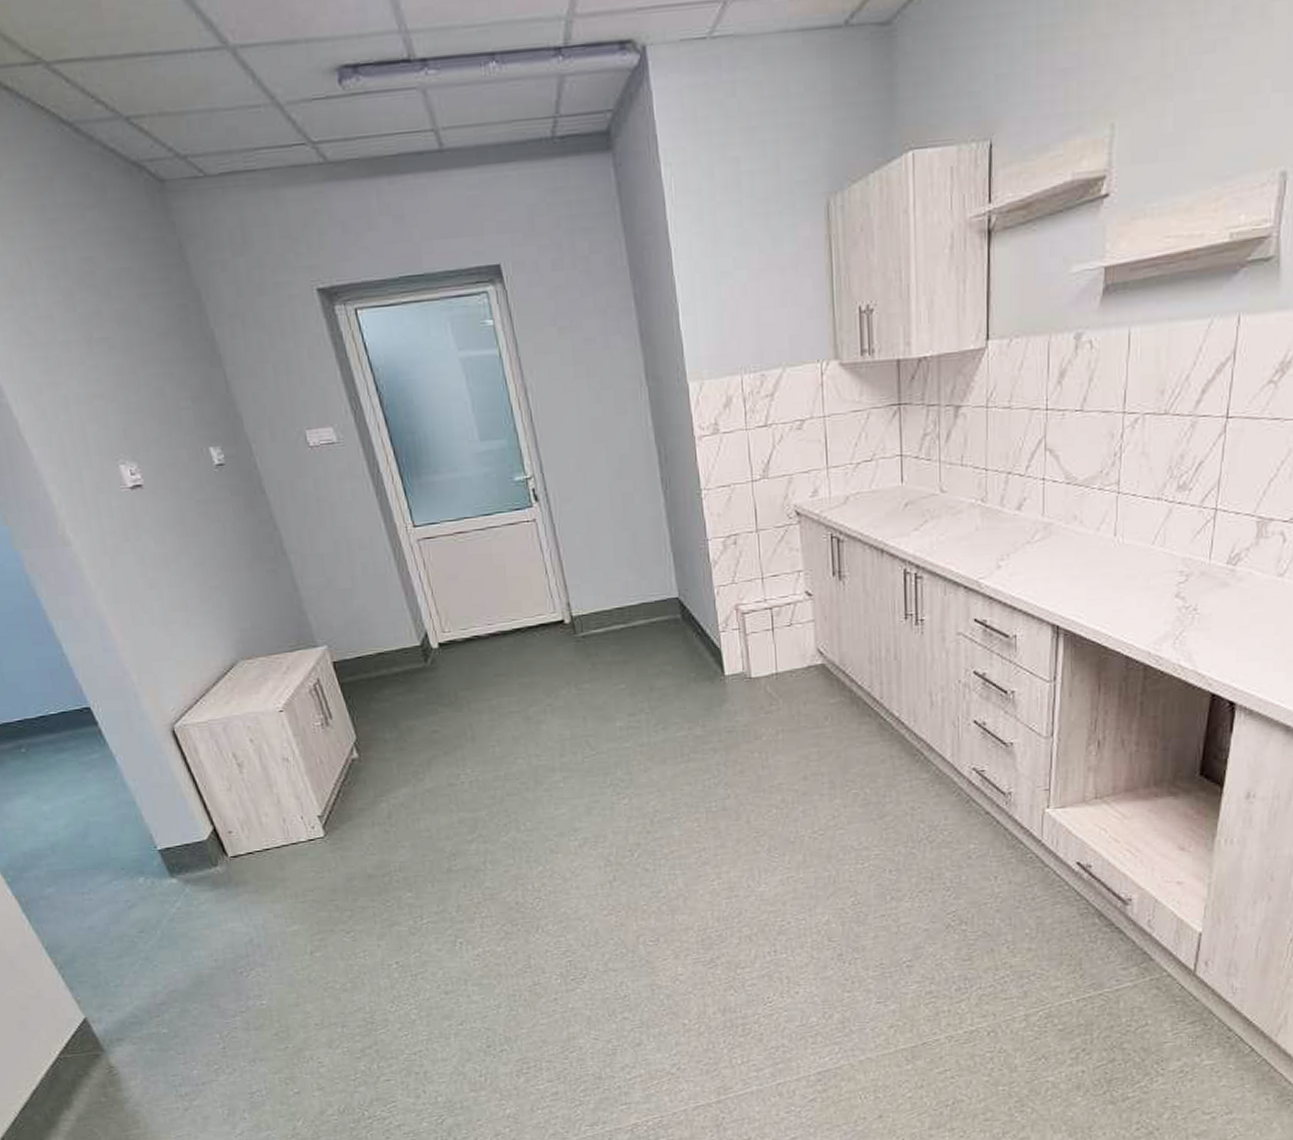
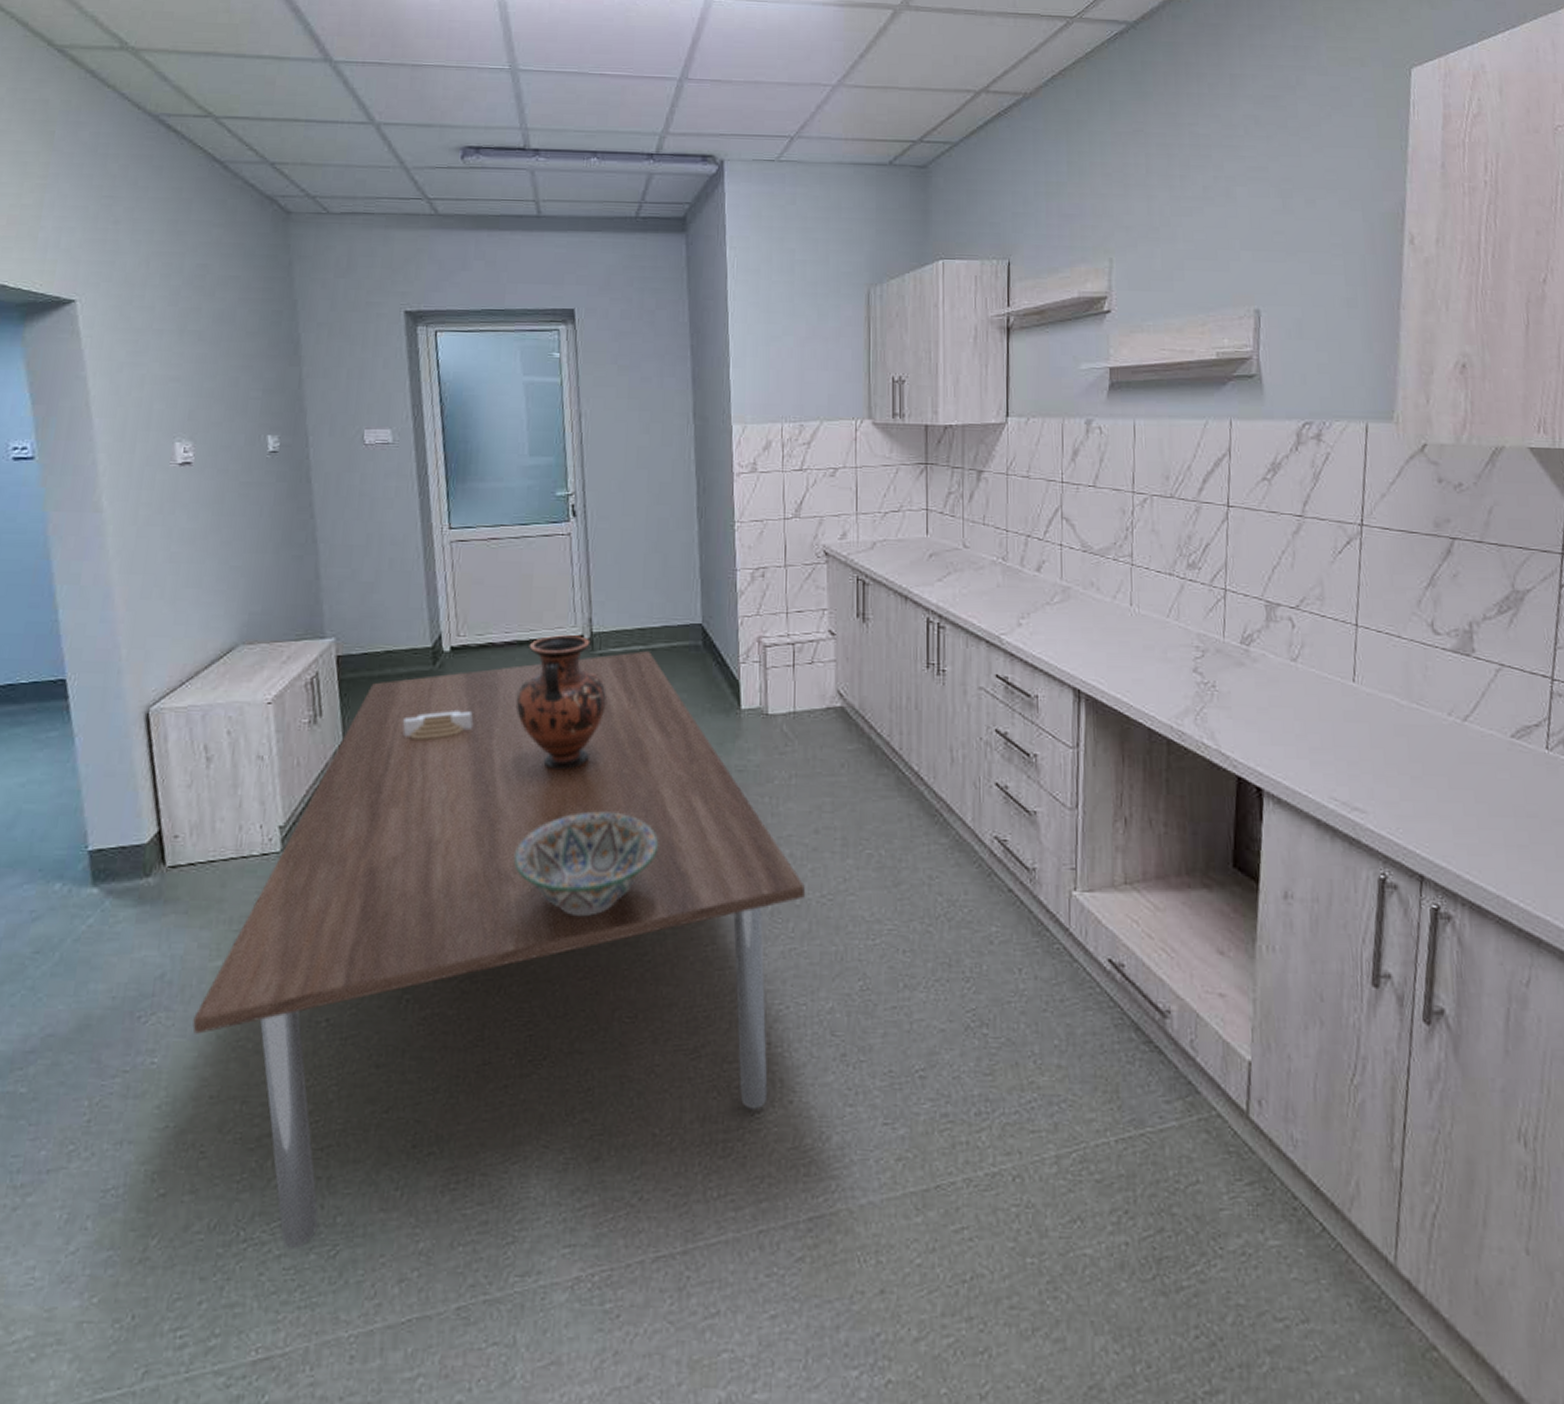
dining table: none [286,629,798,1121] -> present [192,651,805,1250]
architectural model: none [408,701,473,732] -> present [403,711,473,741]
vase: none [509,620,595,747] -> present [516,635,606,771]
decorative bowl: none [532,778,660,866] -> present [514,811,658,916]

